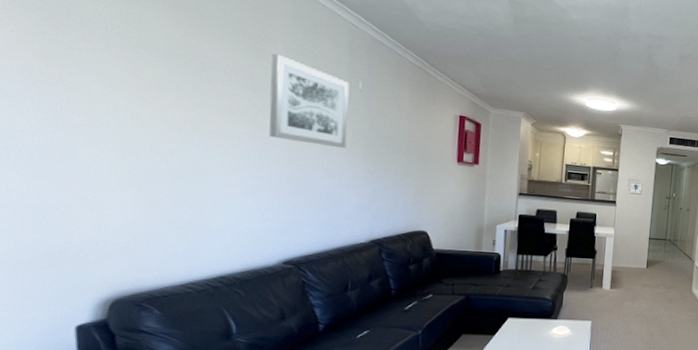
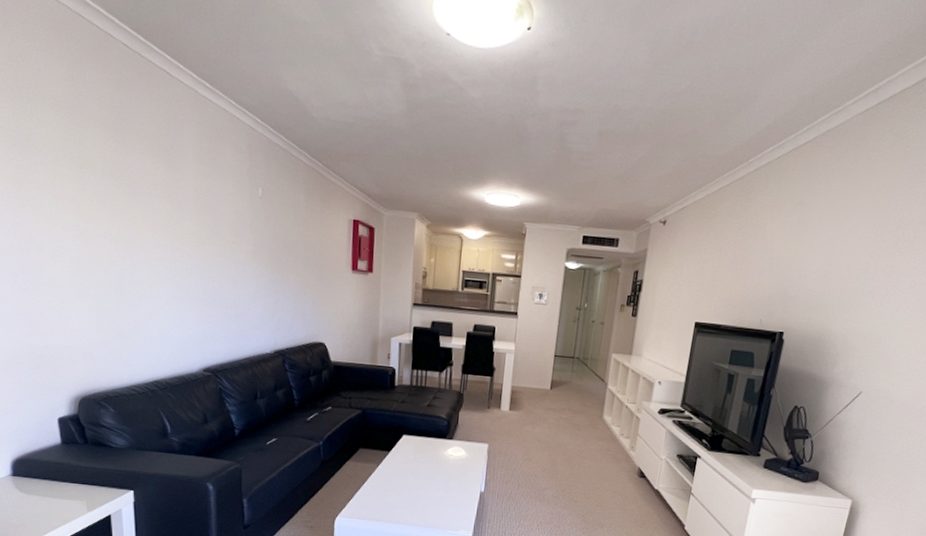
wall art: present [269,54,350,149] -> none [183,165,251,259]

